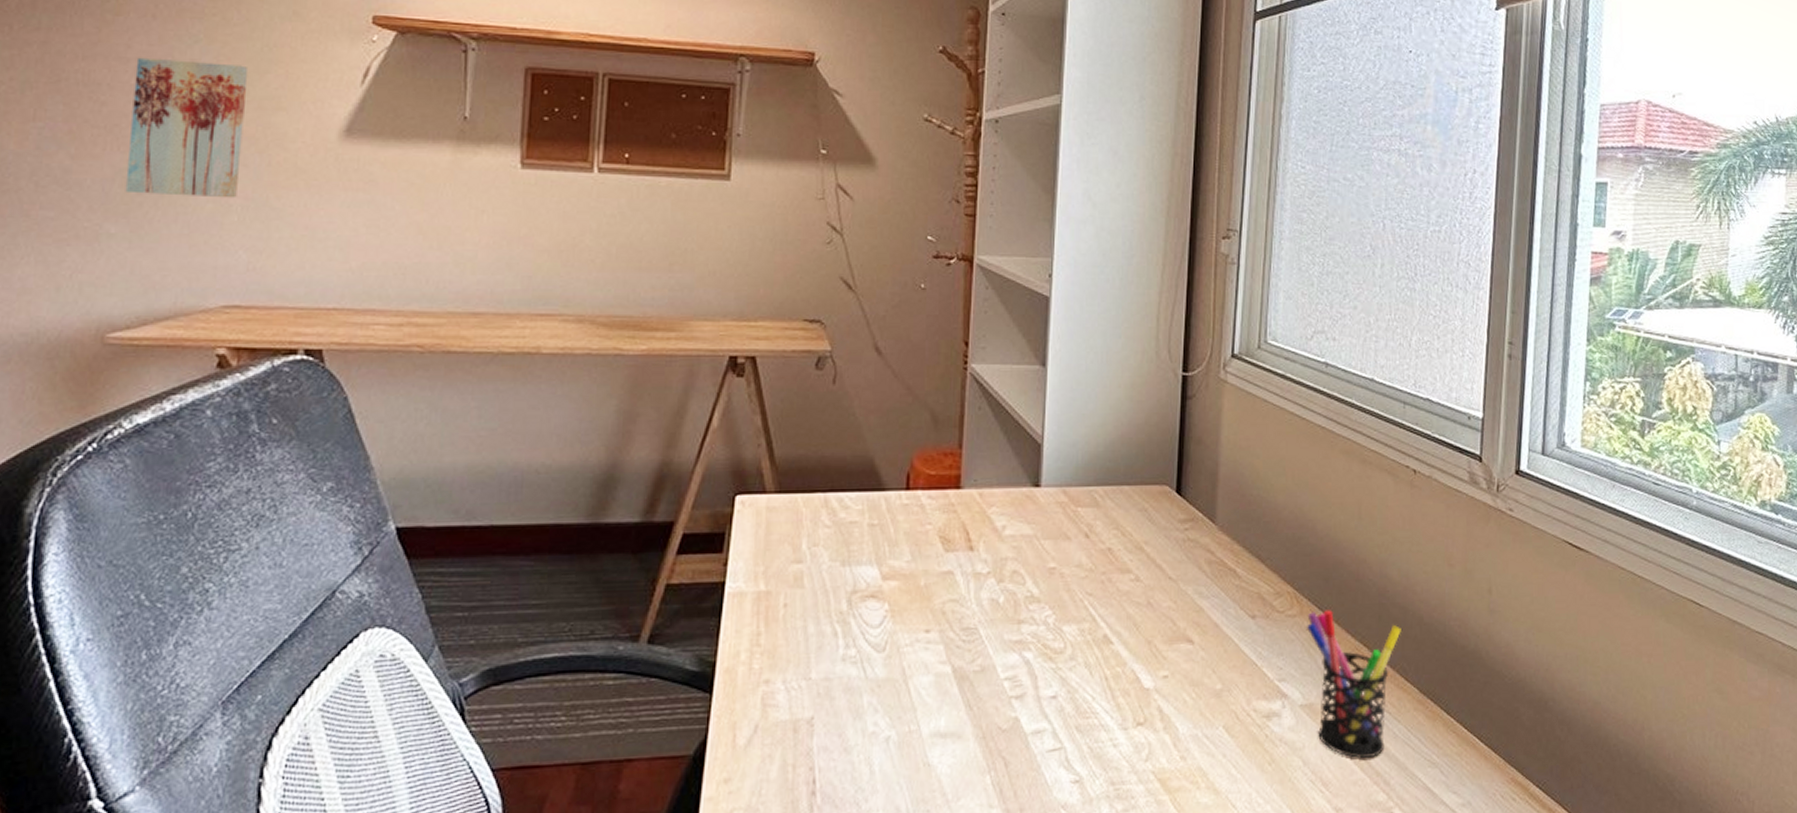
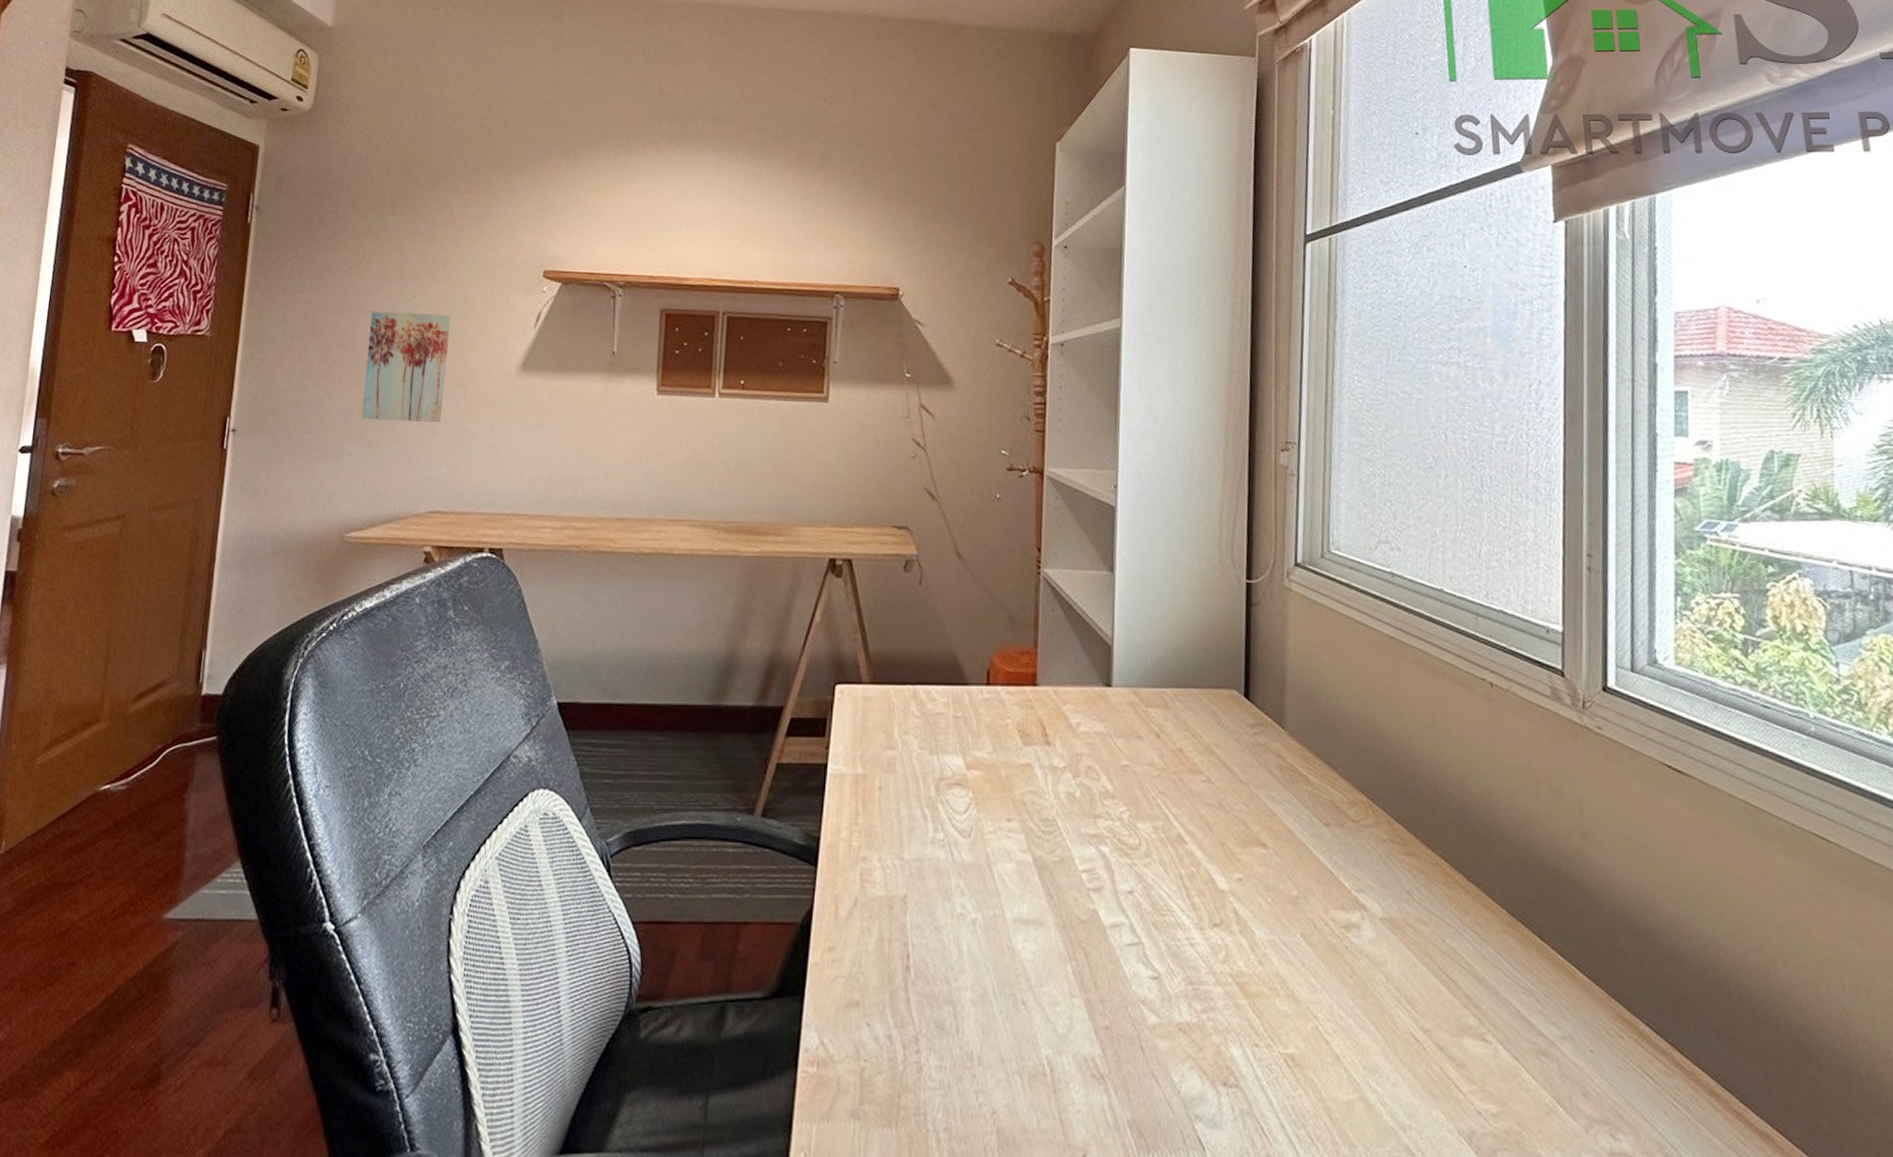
pen holder: present [1307,610,1401,758] -> none [1383,822,1485,978]

